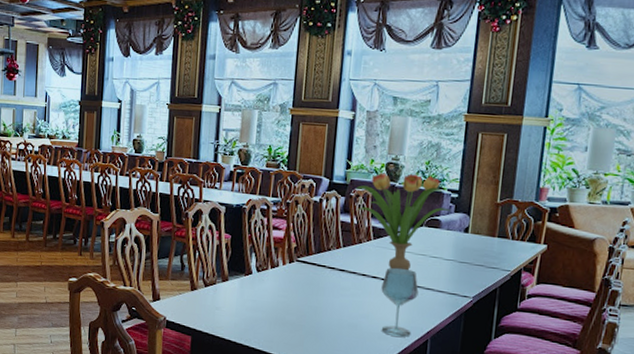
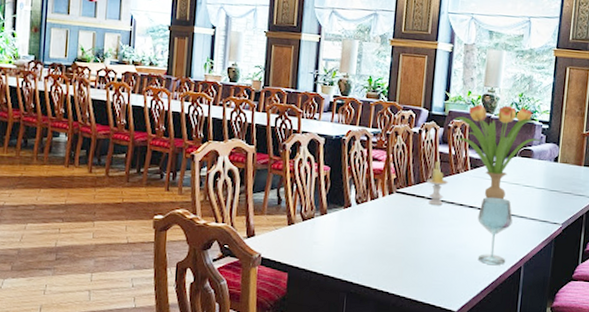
candle: none [327,230,350,276] -> present [426,161,449,206]

